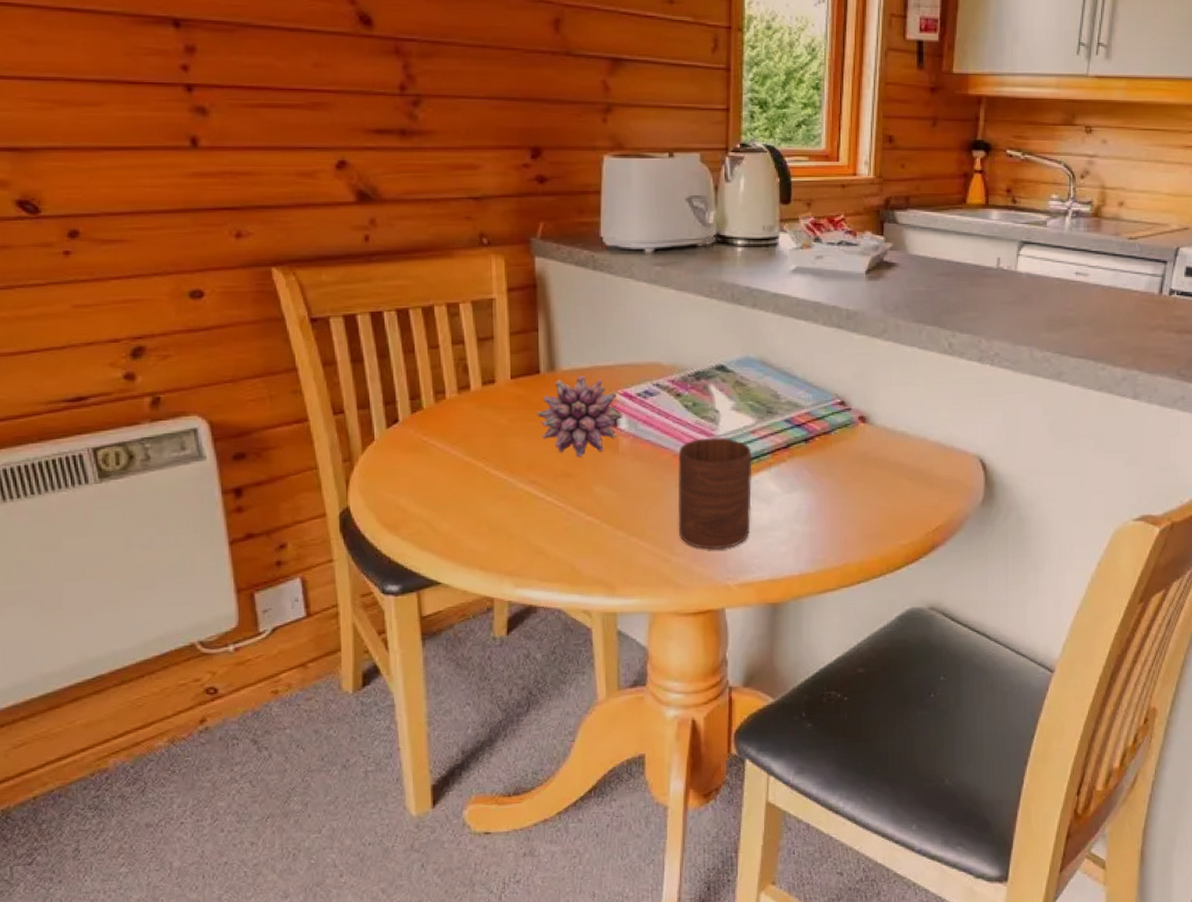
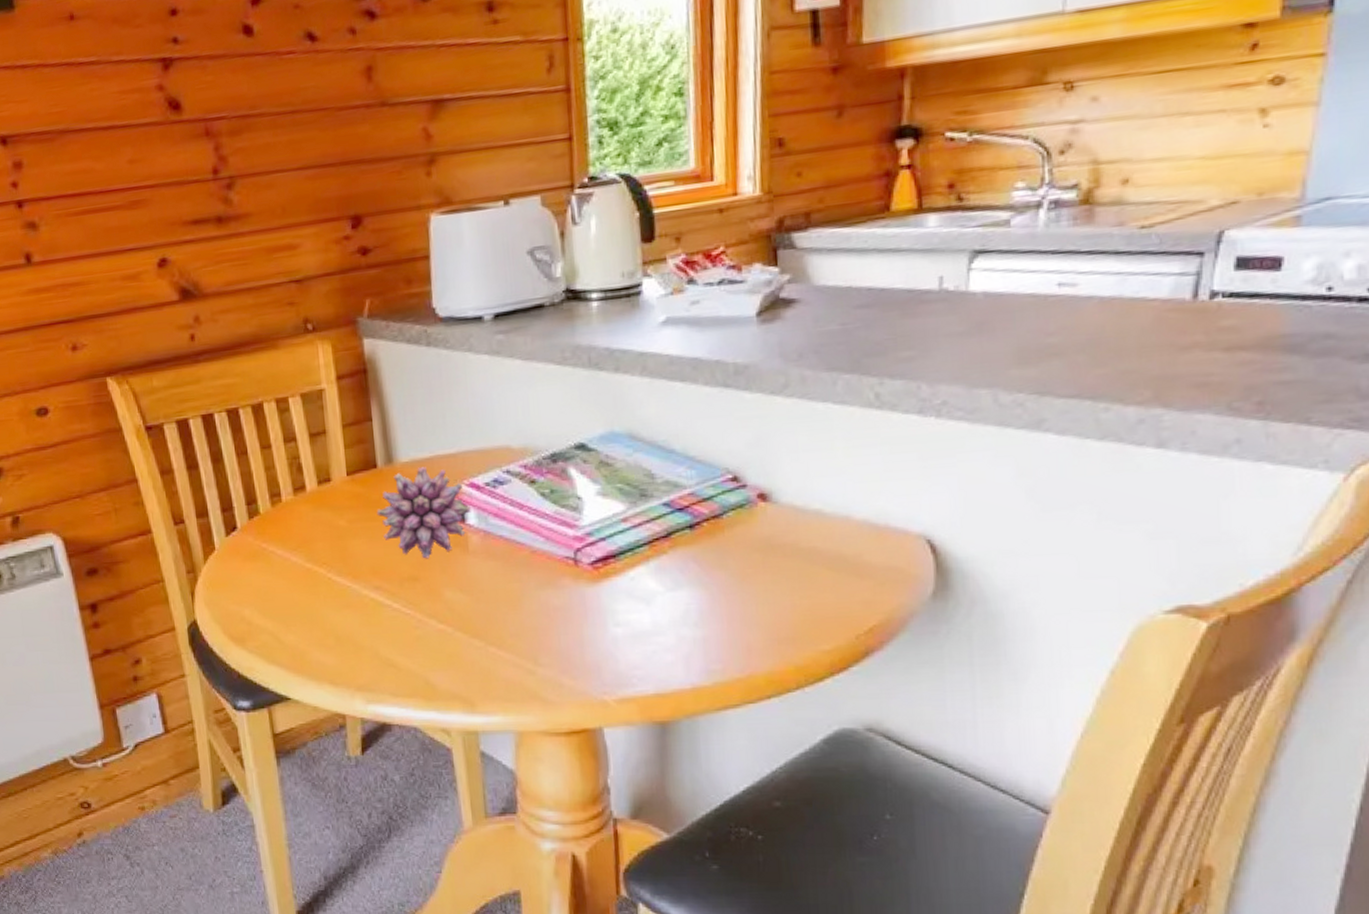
cup: present [677,437,752,550] -> none [536,527,628,659]

